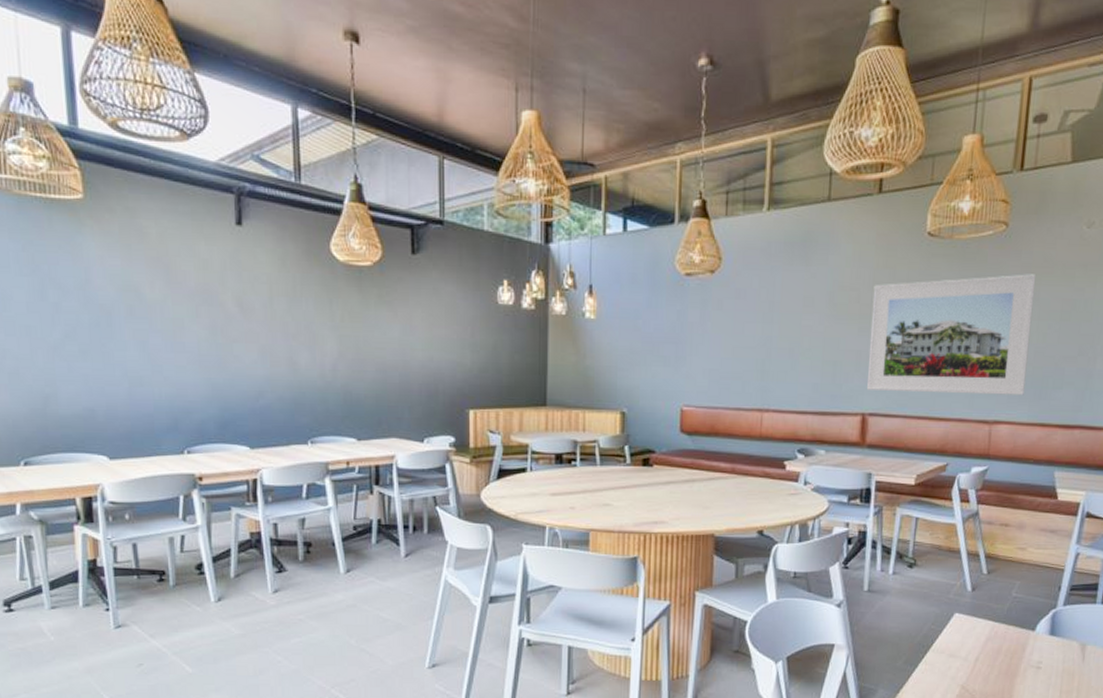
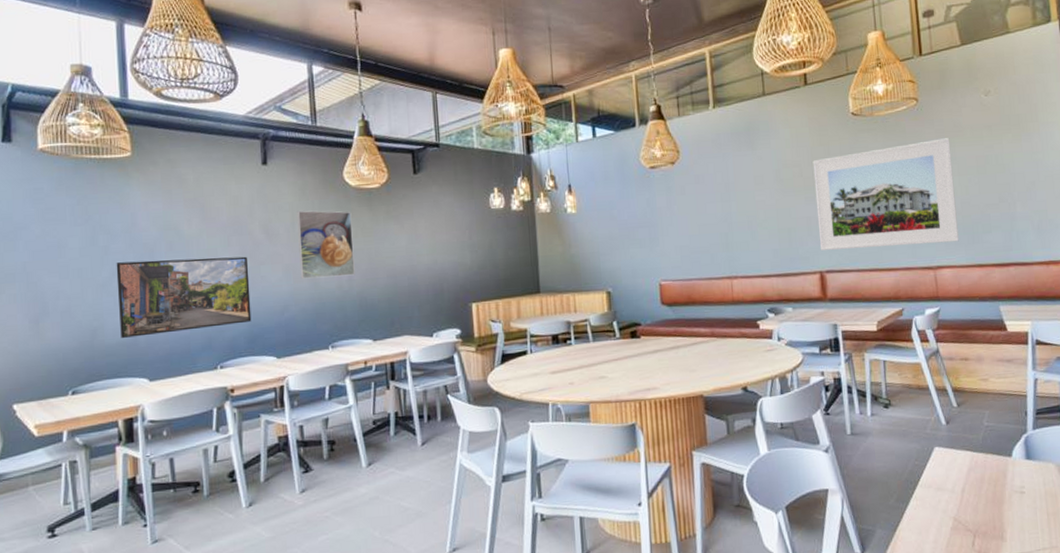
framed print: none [69,323,223,410] -> present [116,256,252,338]
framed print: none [275,285,340,365] -> present [297,210,355,279]

